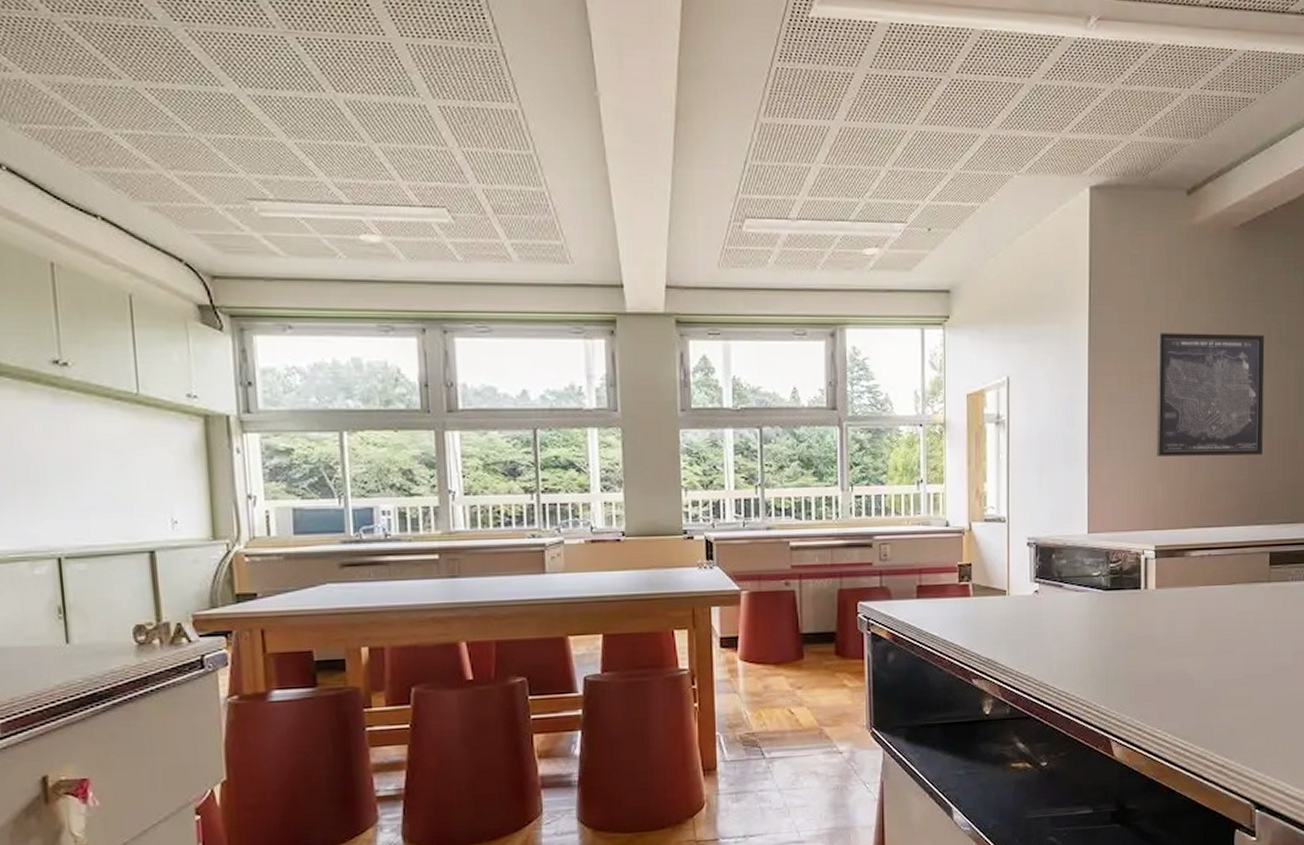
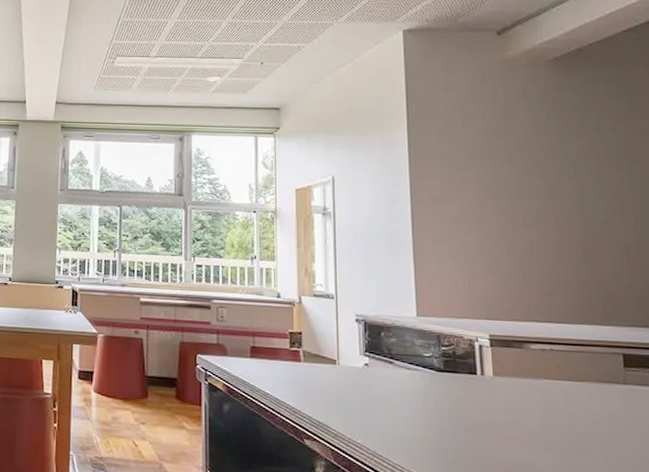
wall art: present [1156,333,1265,456] -> none [477,145,602,258]

